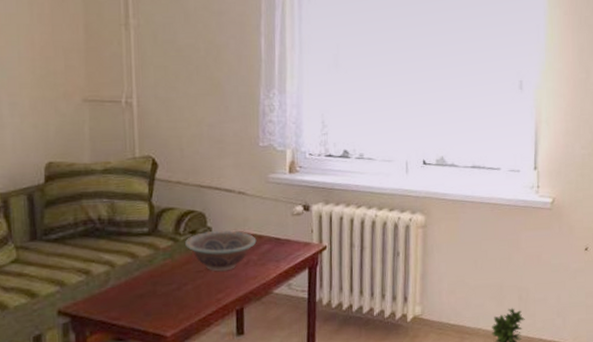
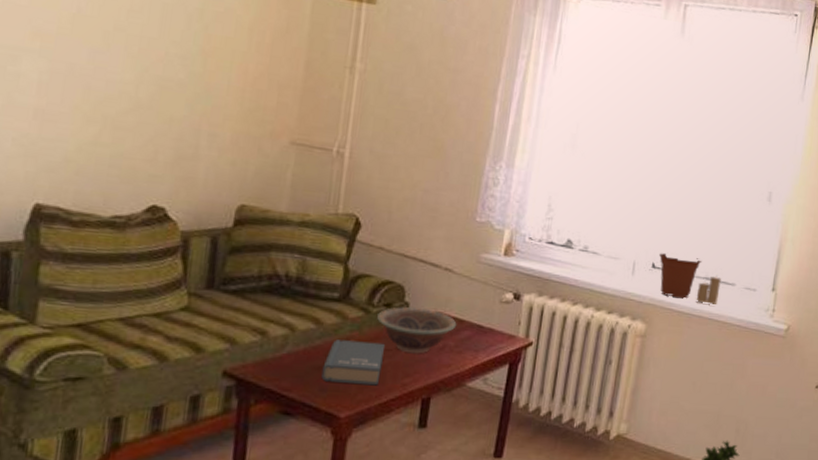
book: none [144,266,196,307] -> present [321,339,384,386]
flower pot: none [428,150,468,189] -> present [659,253,702,299]
candle: none [466,161,487,190] -> present [696,273,721,305]

